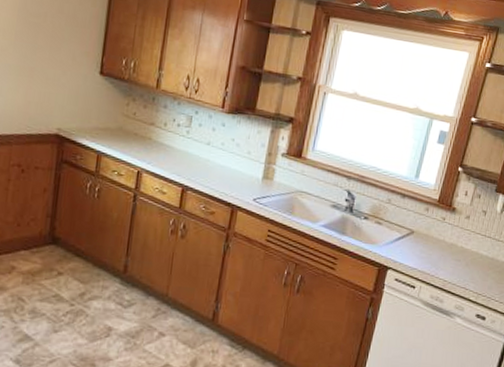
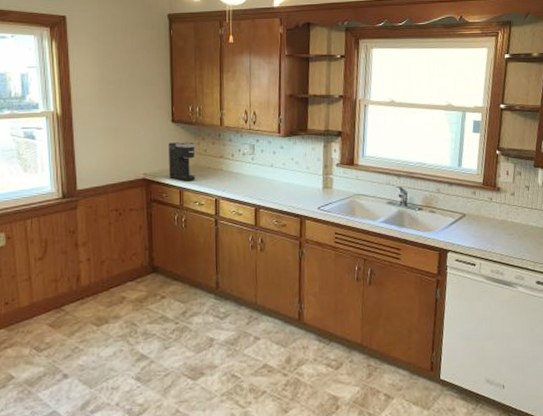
coffee maker: none [87,97,124,147] -> present [169,142,196,182]

